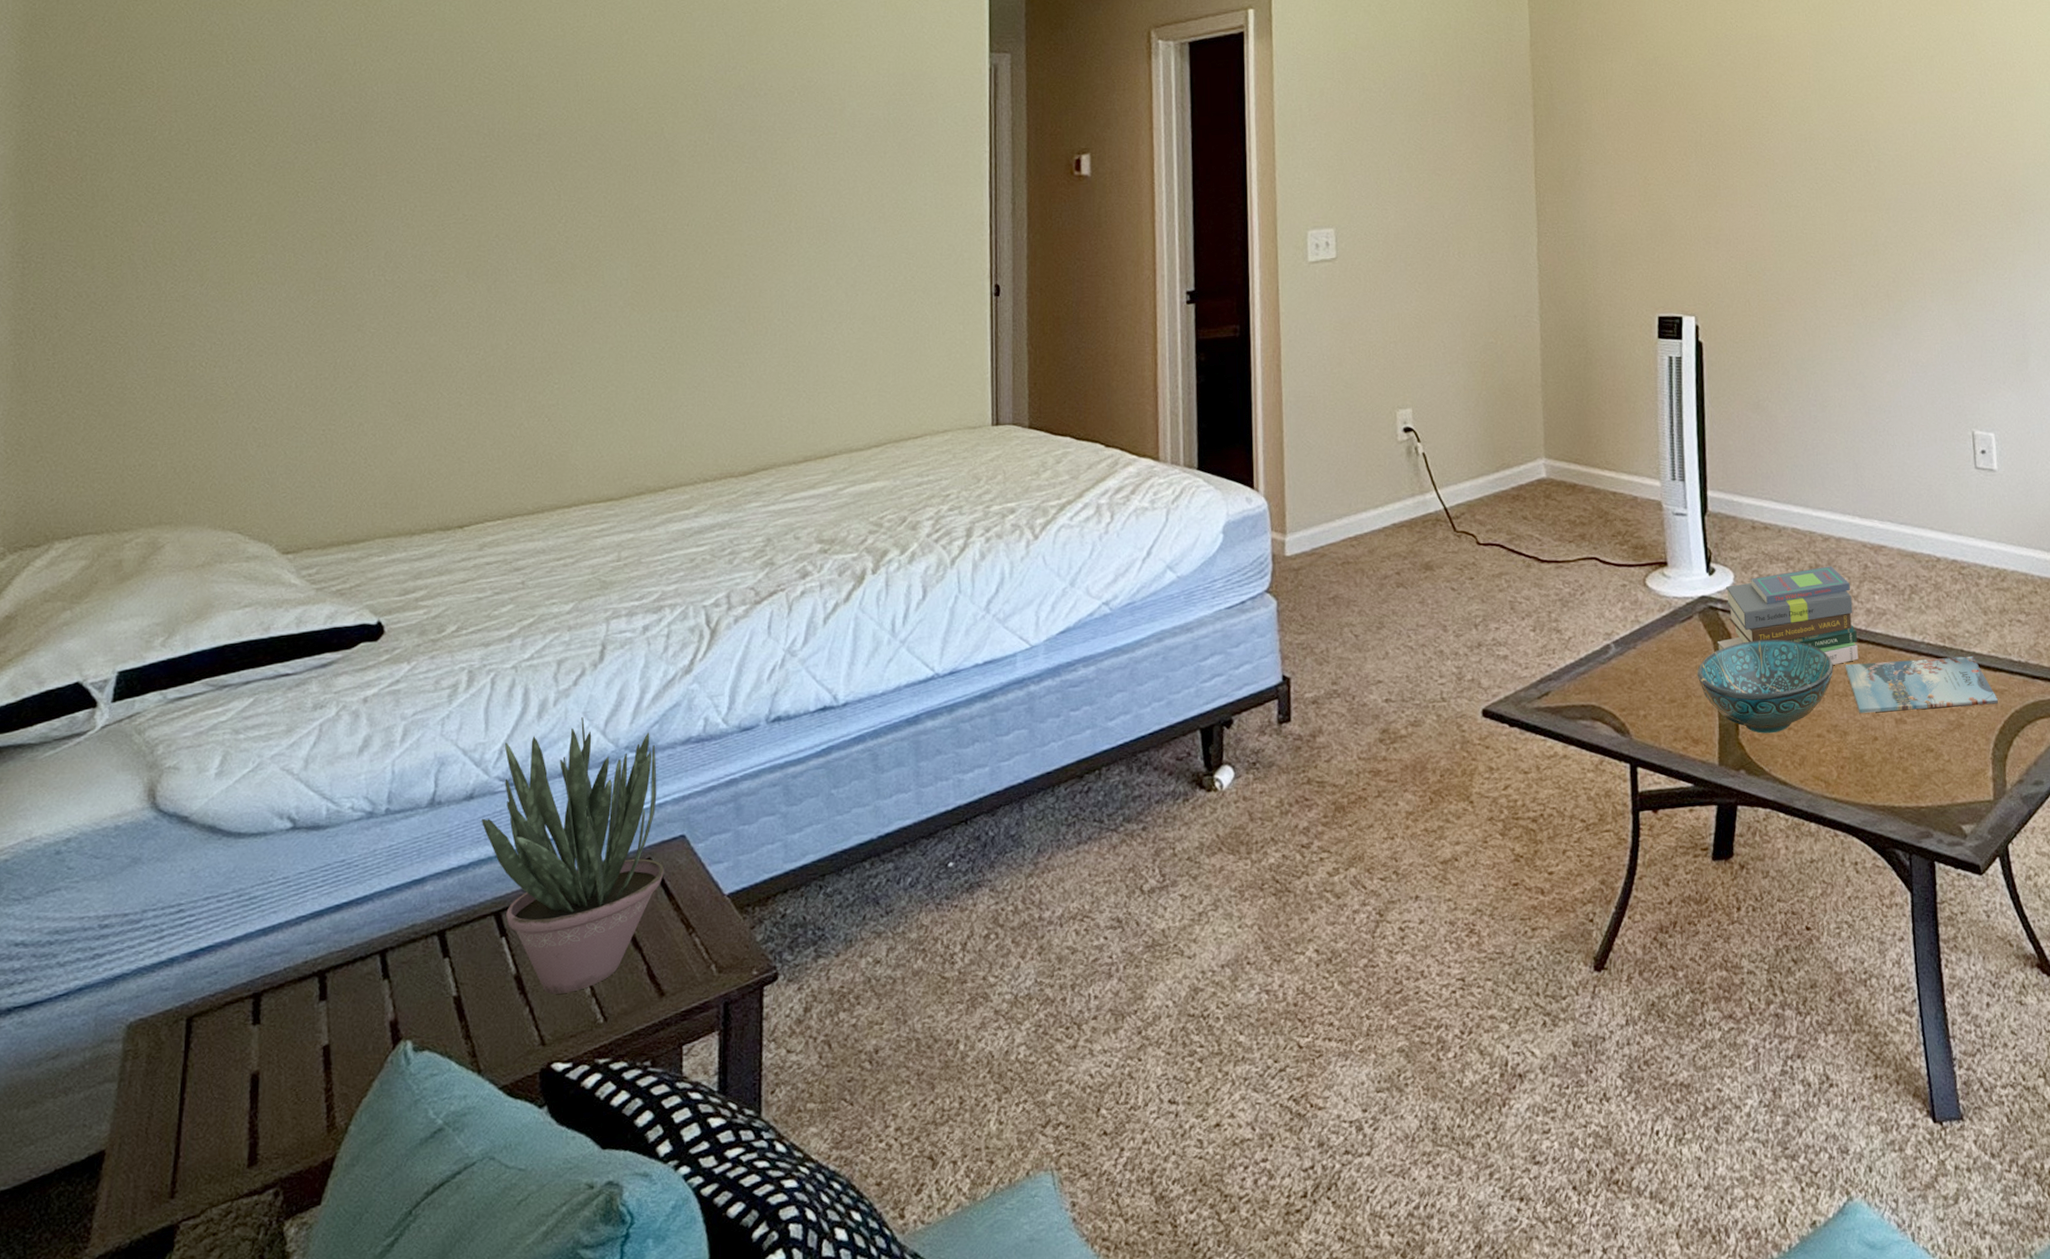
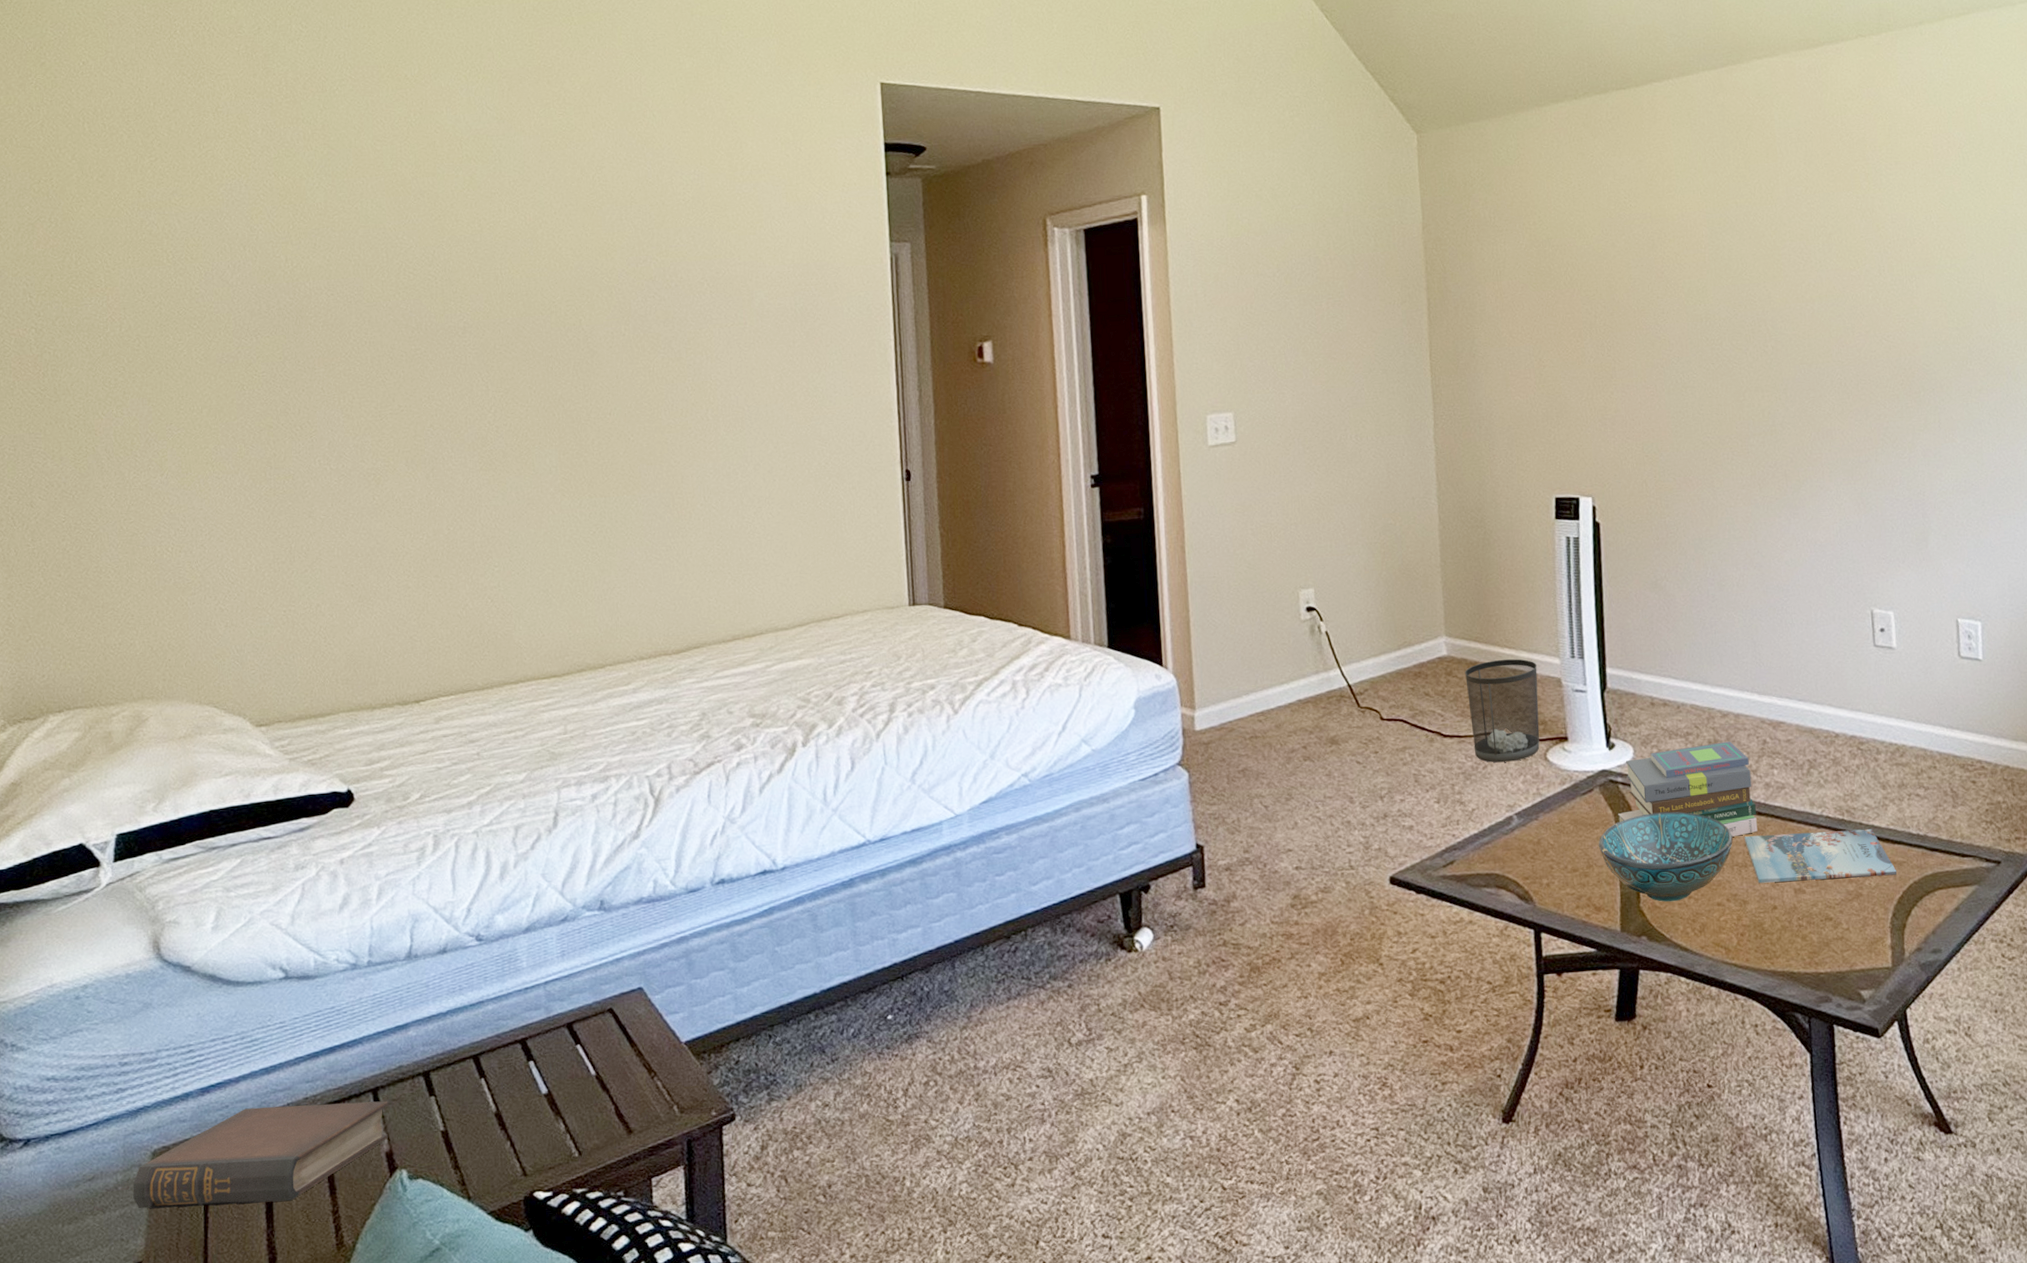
book: none [101,963,397,1090] -> present [132,1100,389,1209]
potted plant: present [482,717,665,995] -> none [456,878,626,1131]
waste bin: none [1564,481,1639,589] -> present [1465,659,1540,763]

